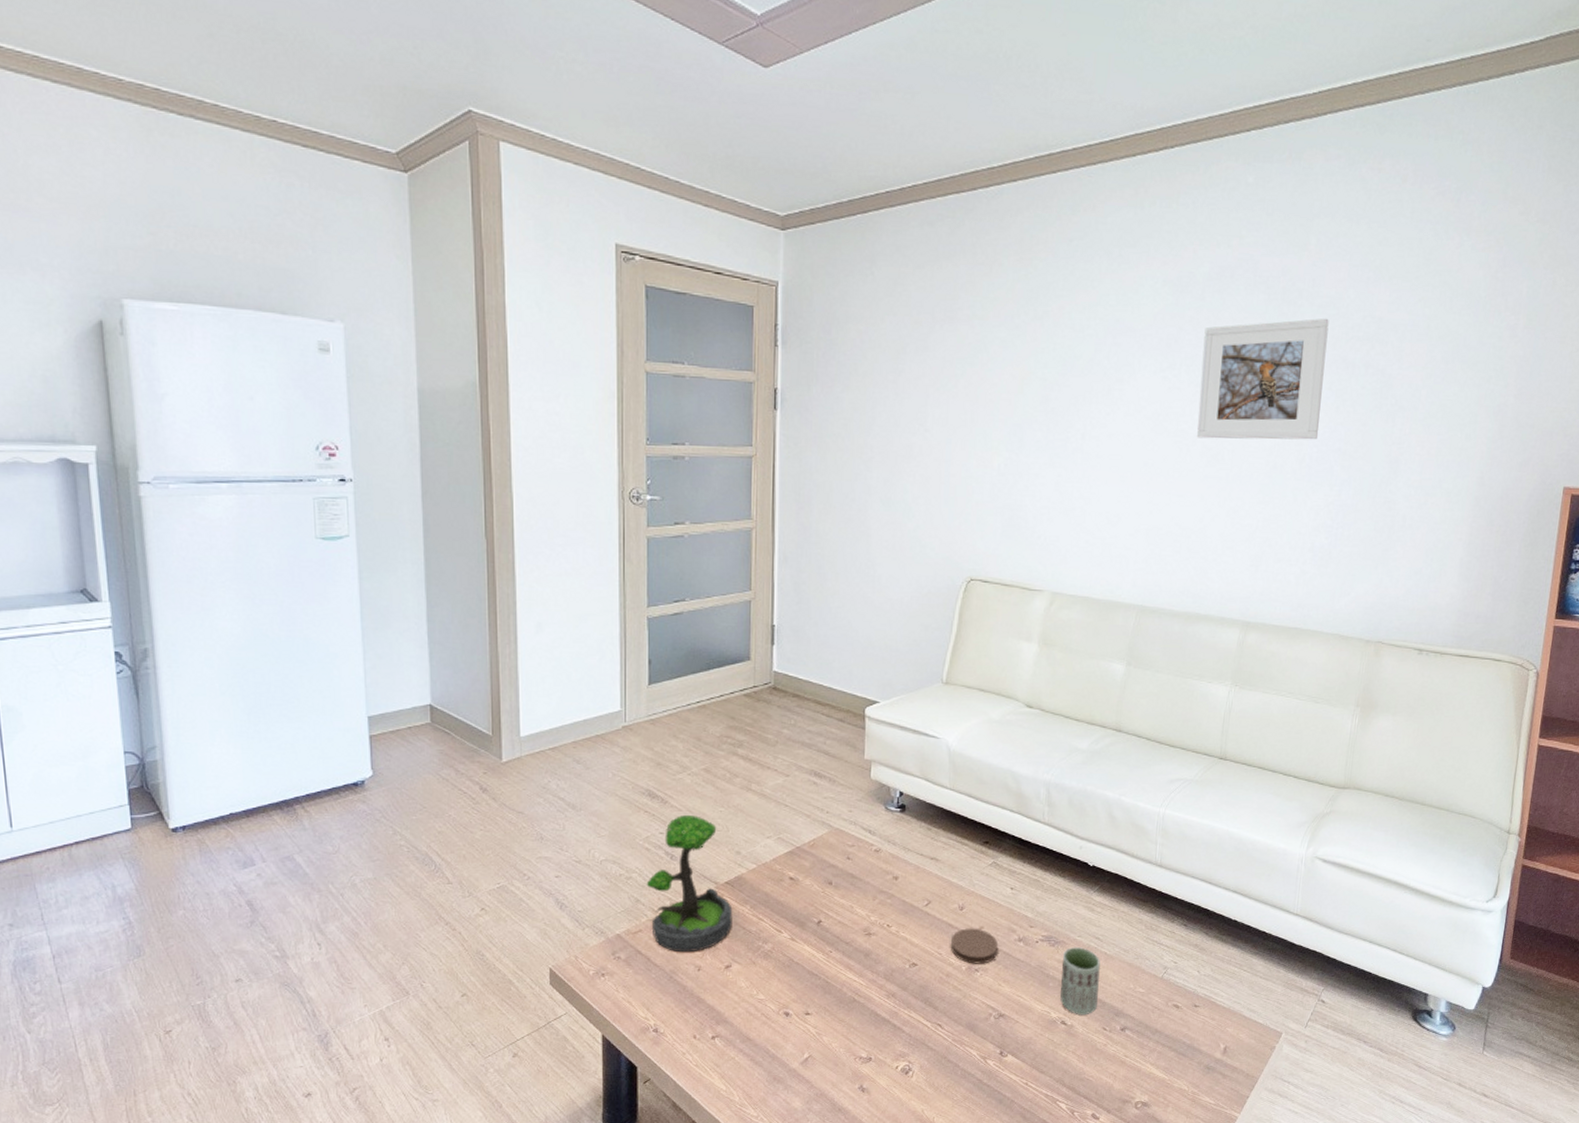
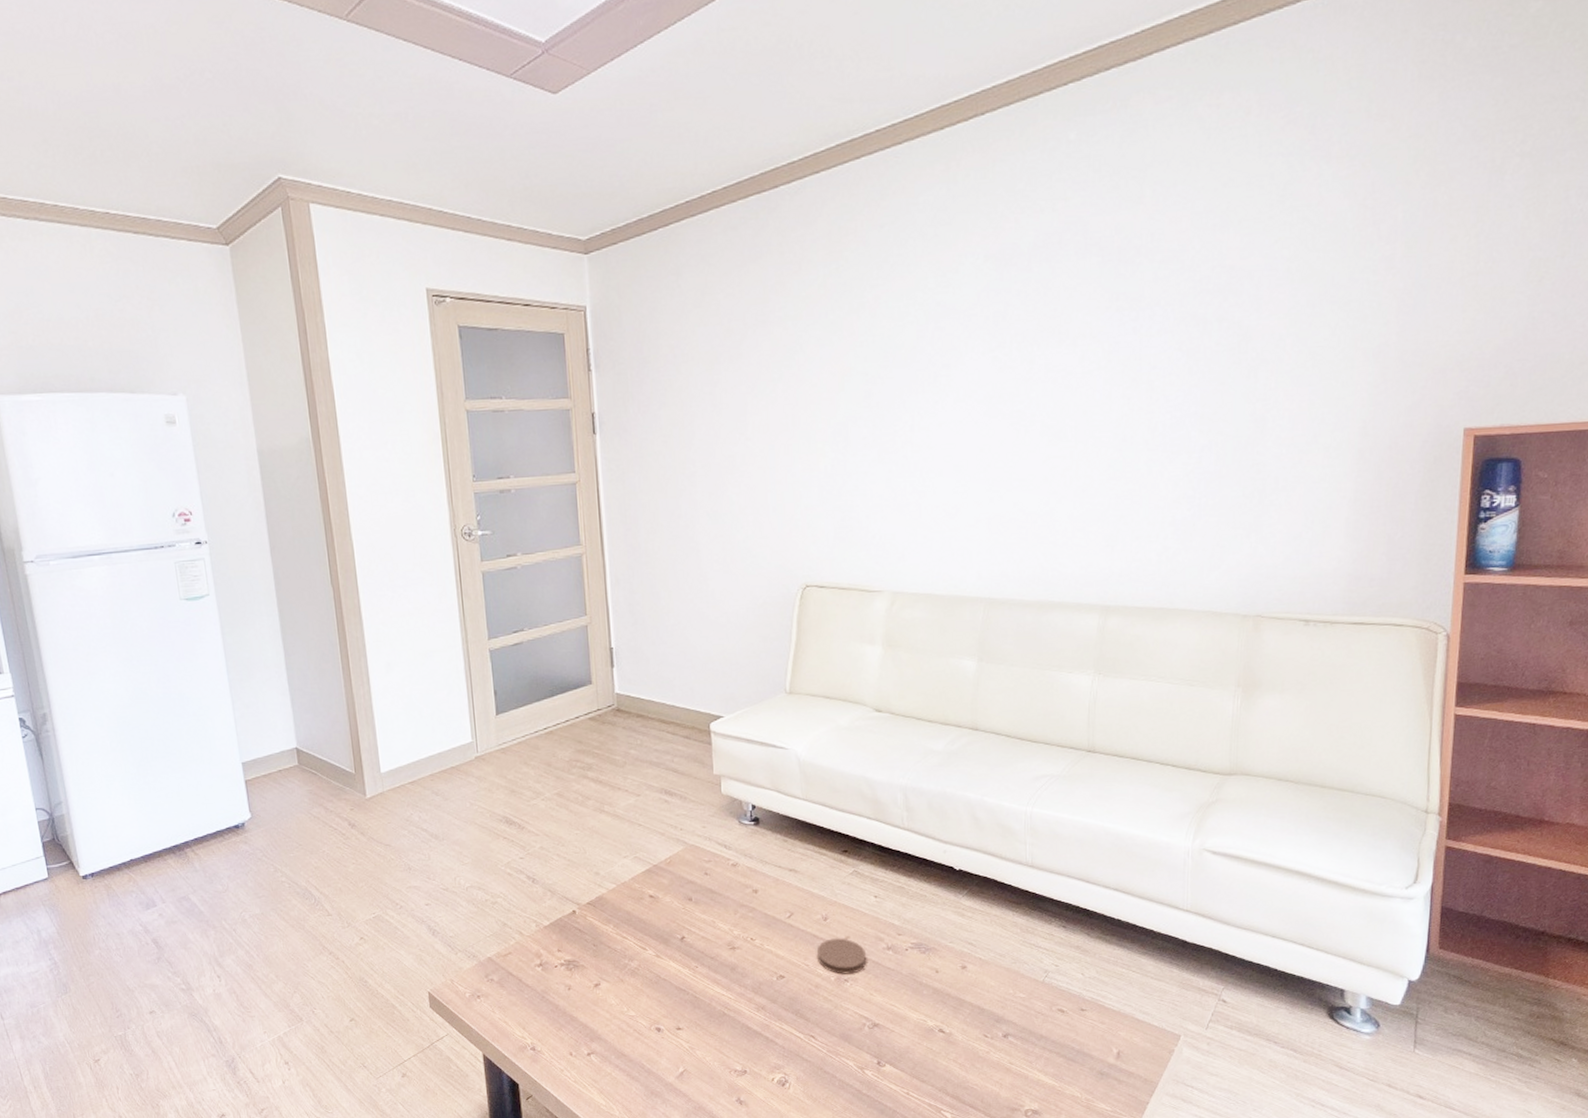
plant: present [646,814,733,953] -> none [511,838,598,973]
cup: present [1060,946,1101,1016] -> none [936,952,977,1023]
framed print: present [1197,318,1329,440] -> none [1034,273,1173,418]

